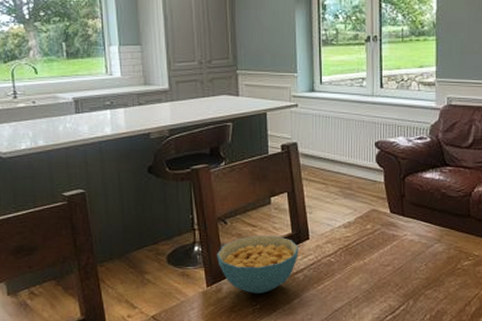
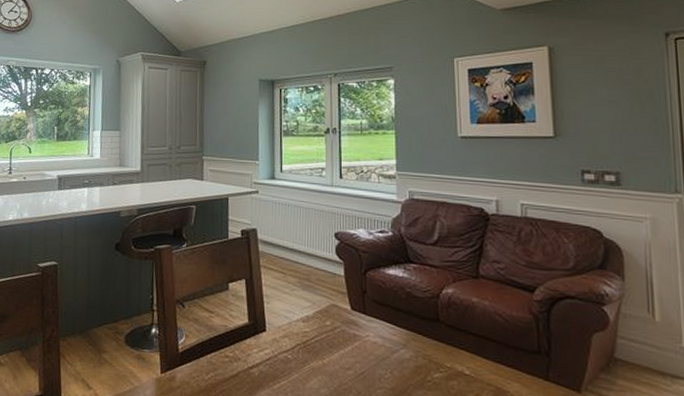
cereal bowl: present [217,235,299,294] -> none [173,322,256,387]

